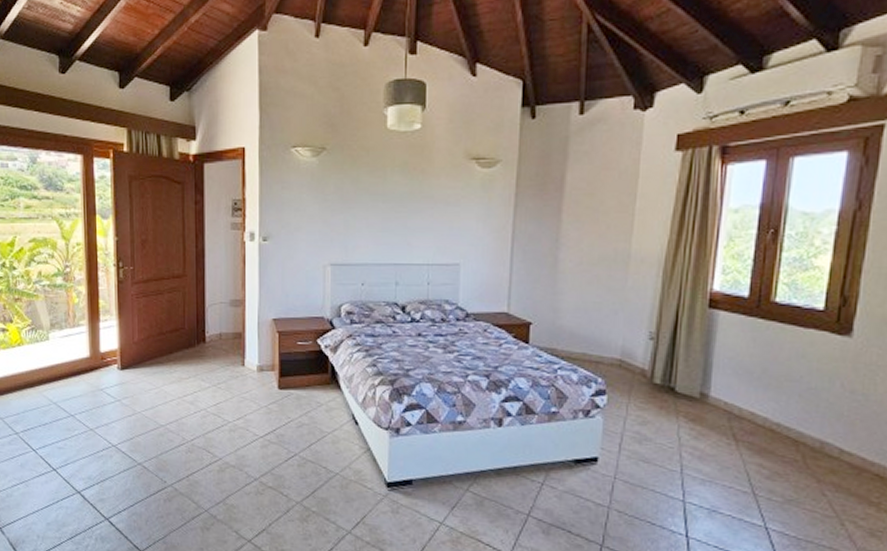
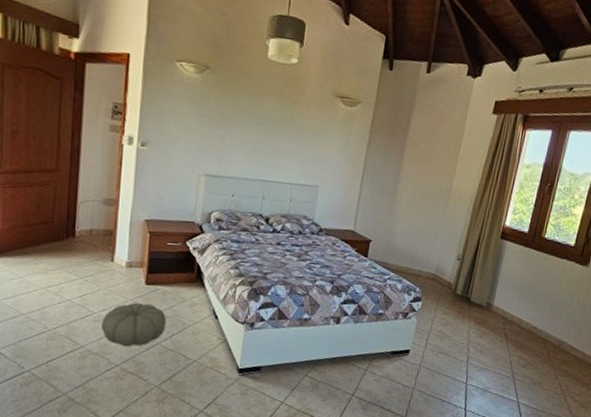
pouf: none [238,410,302,458] -> present [102,303,166,347]

